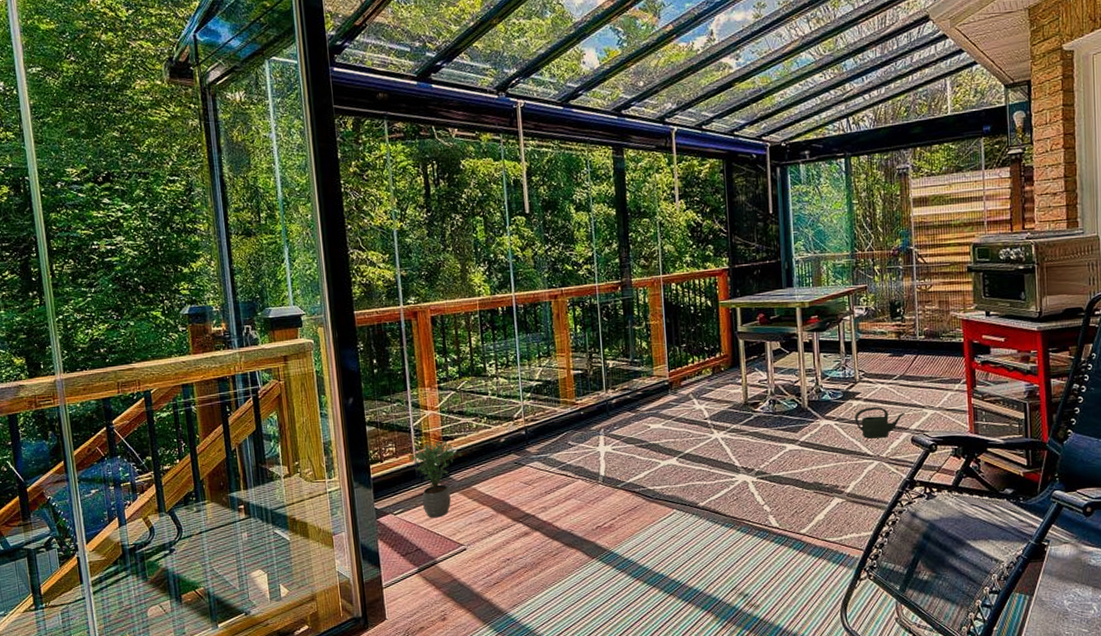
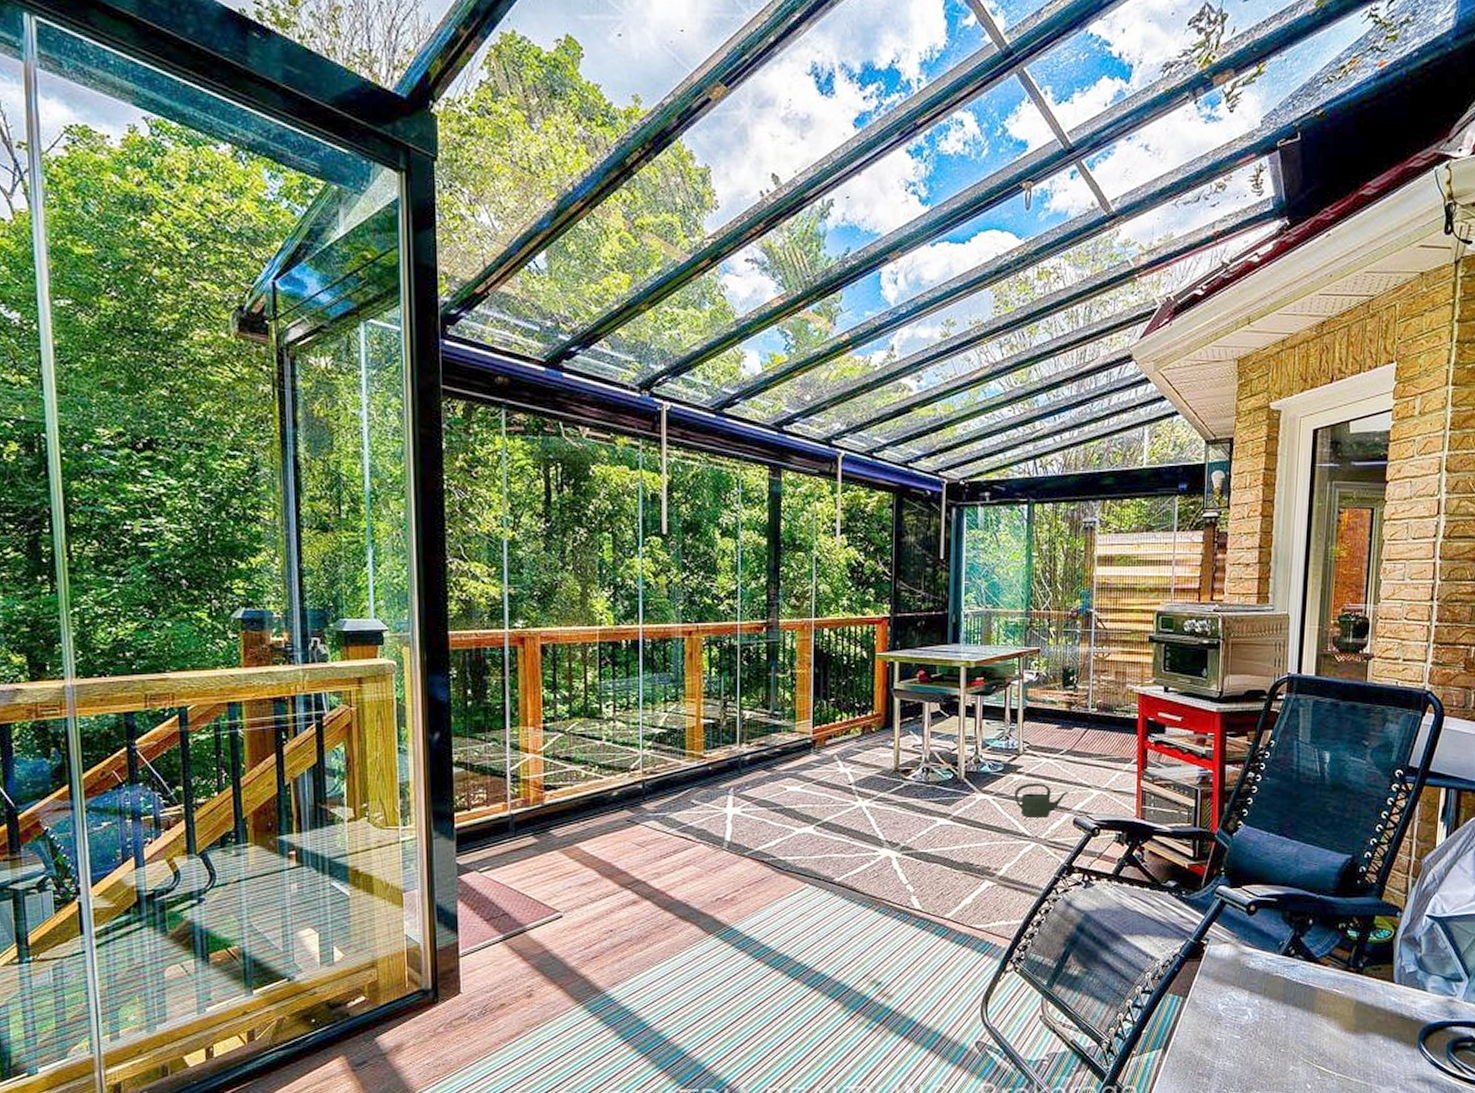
potted plant: present [407,440,462,518] -> none [501,789,566,879]

